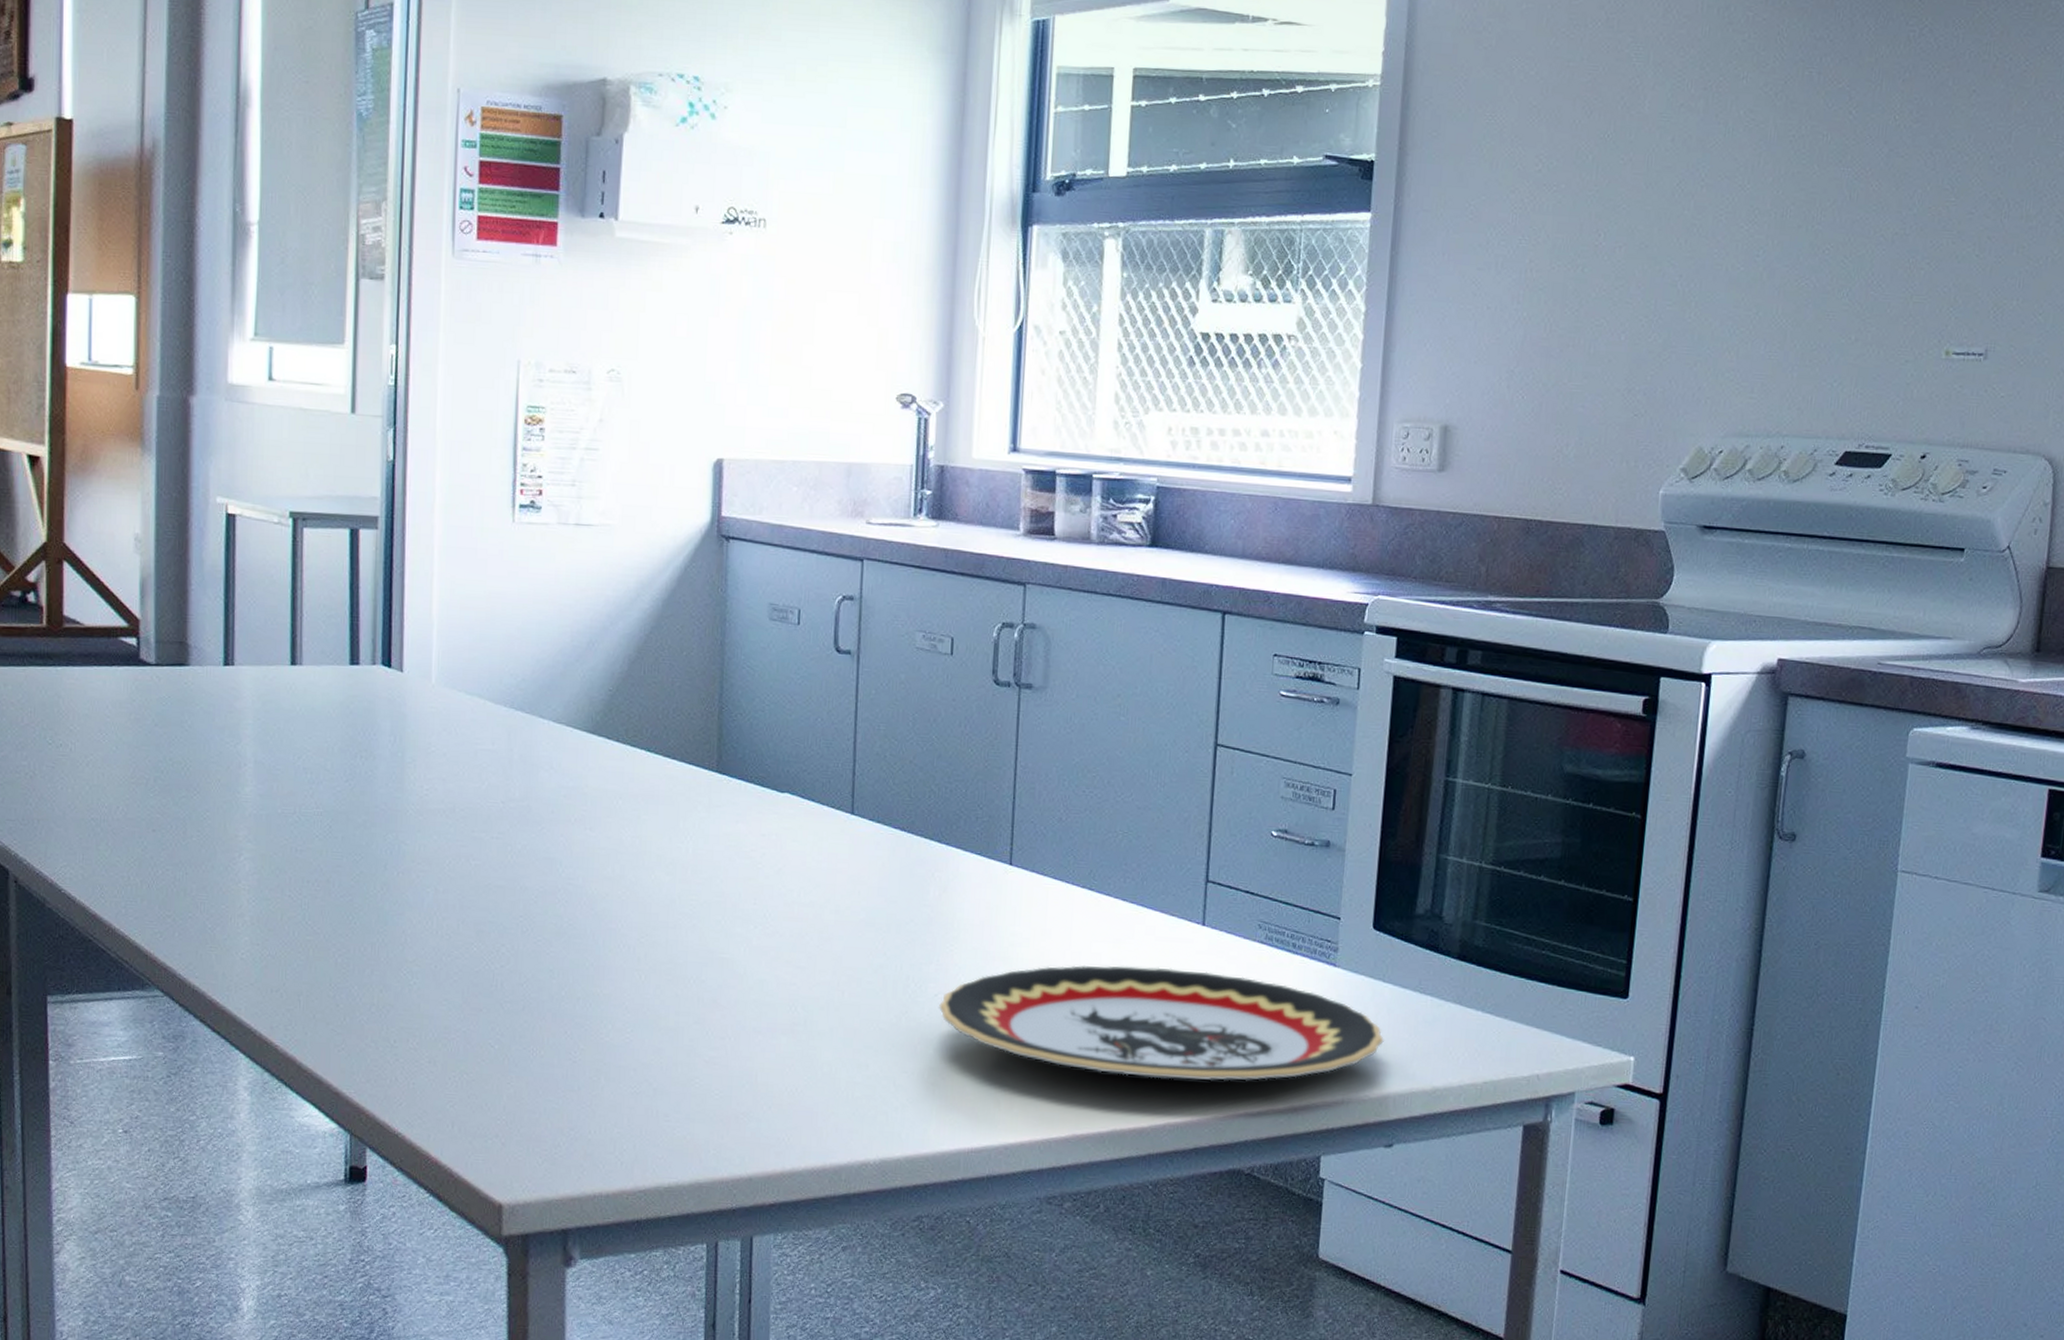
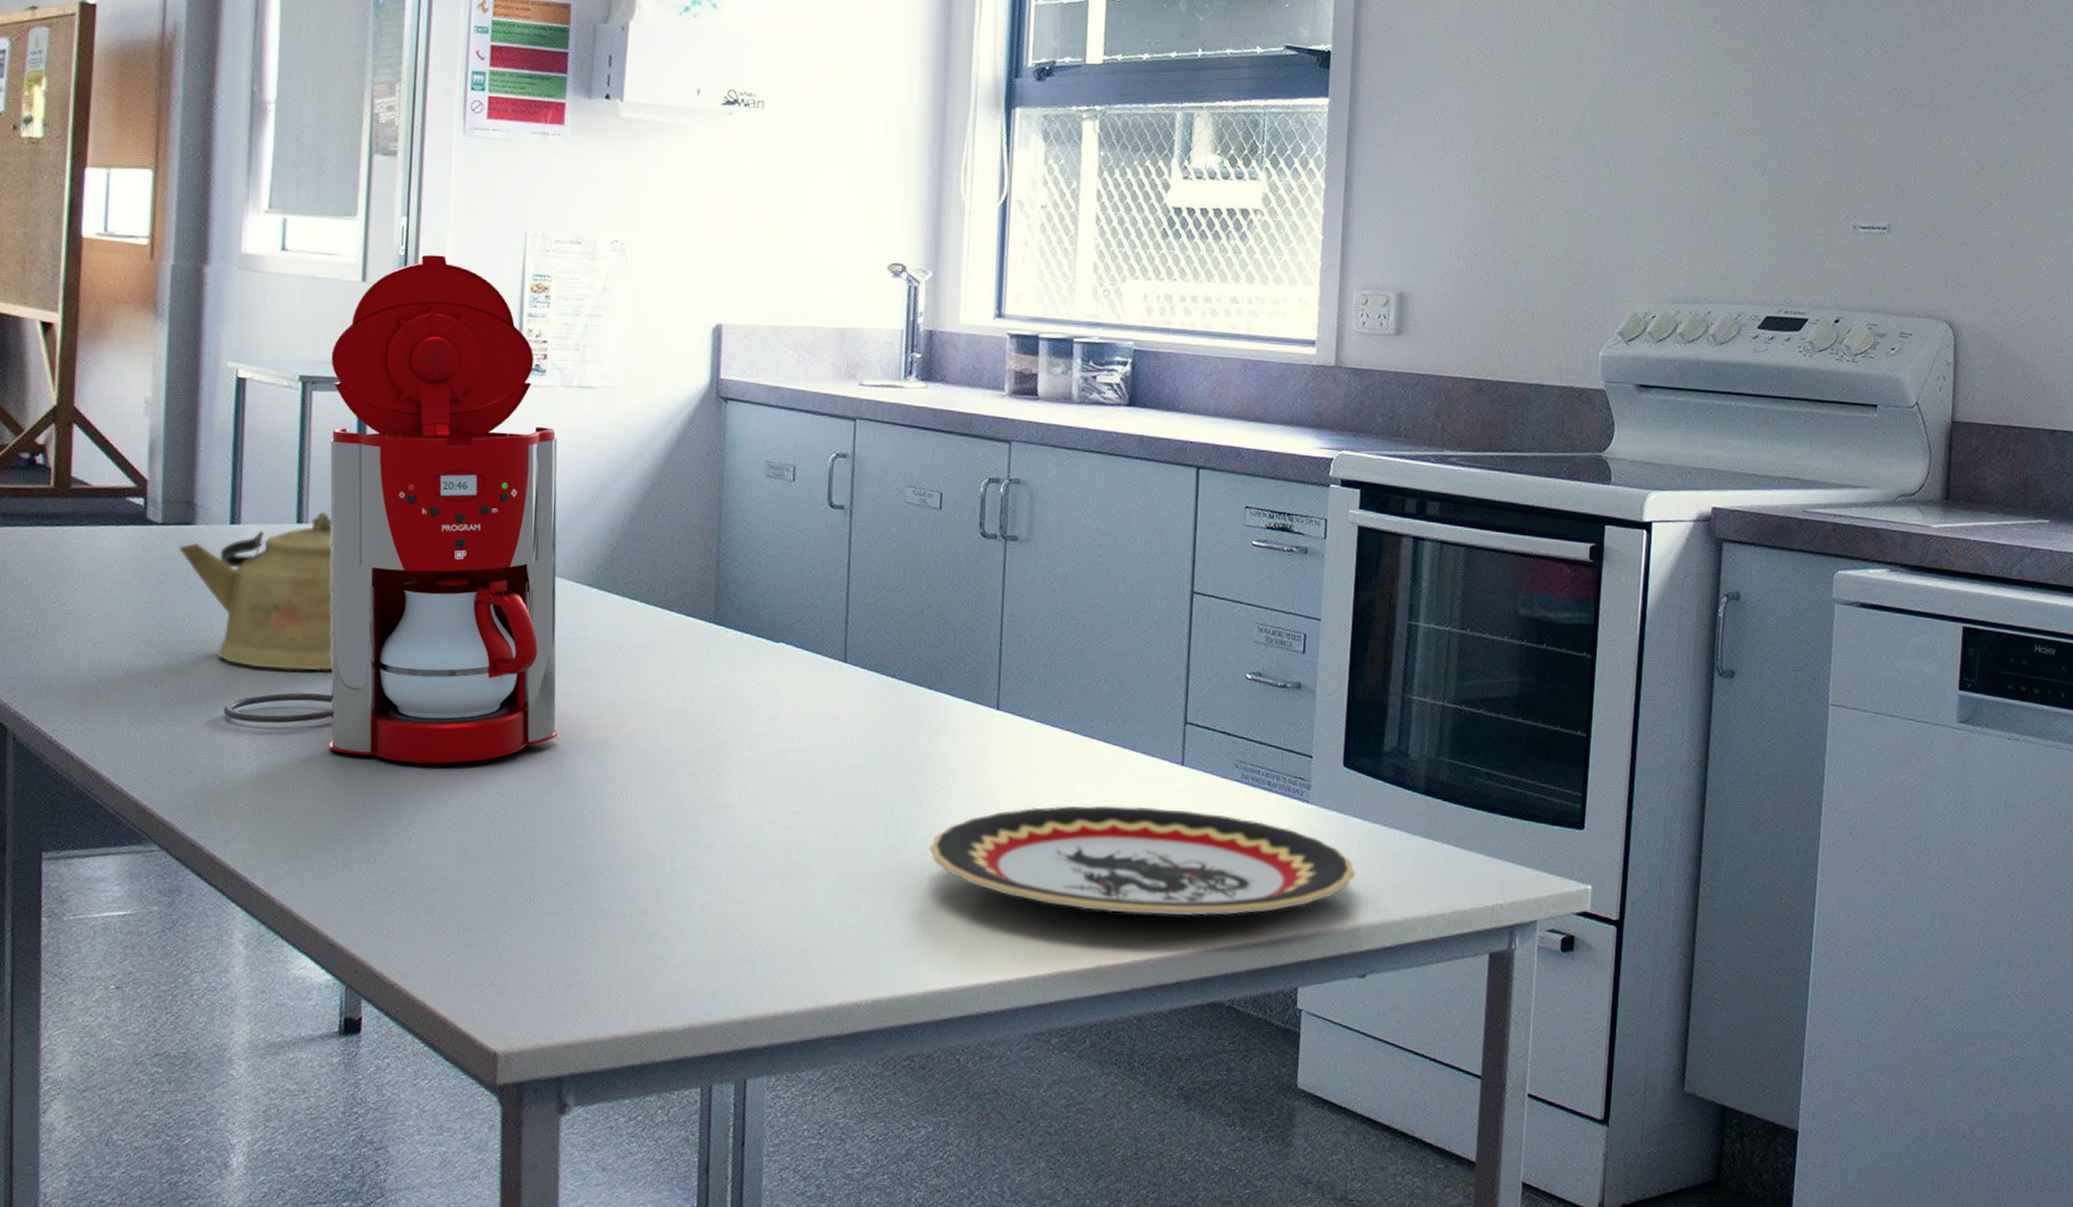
kettle: none [172,653,330,817] -> present [178,511,333,671]
coffee maker: none [222,384,559,913] -> present [223,254,558,764]

